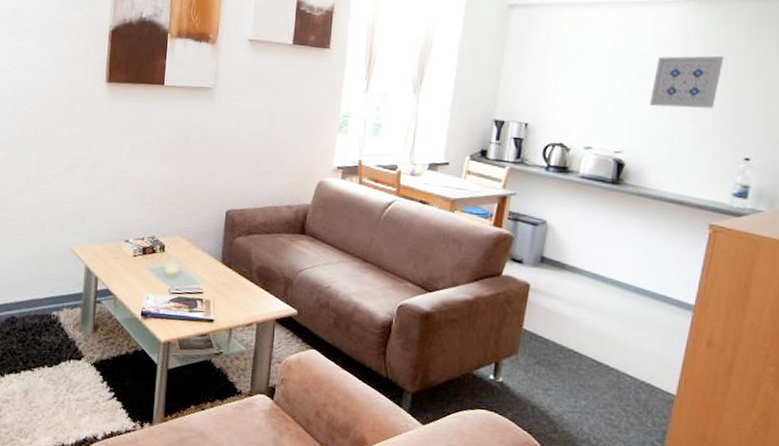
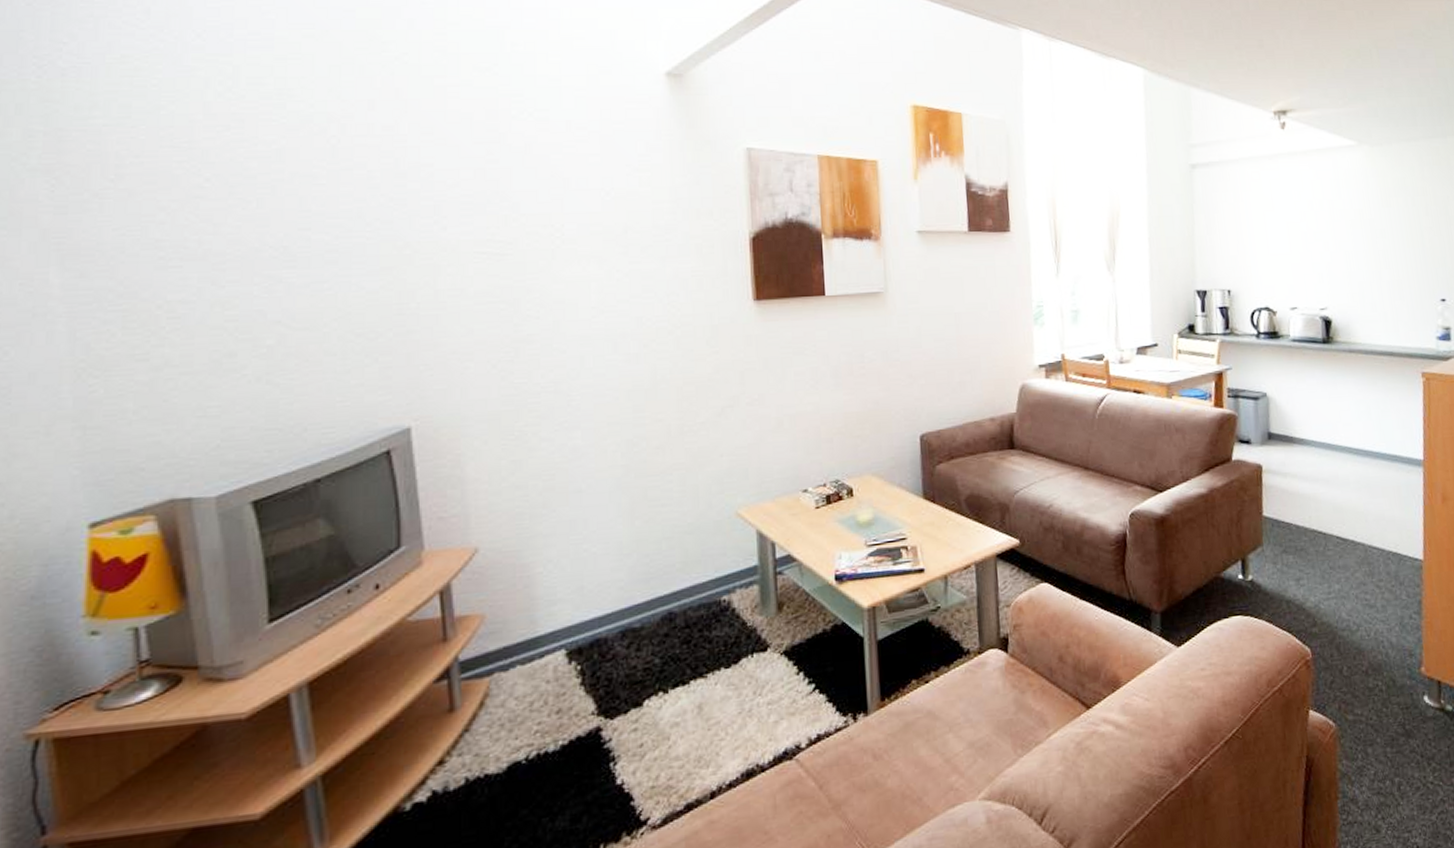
wall art: present [649,55,724,109] -> none [1343,197,1404,256]

